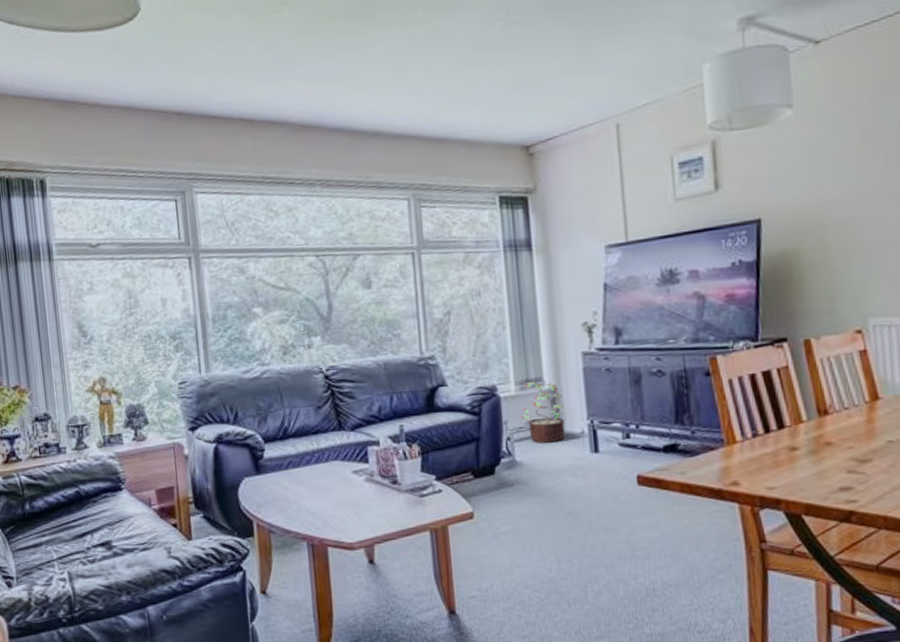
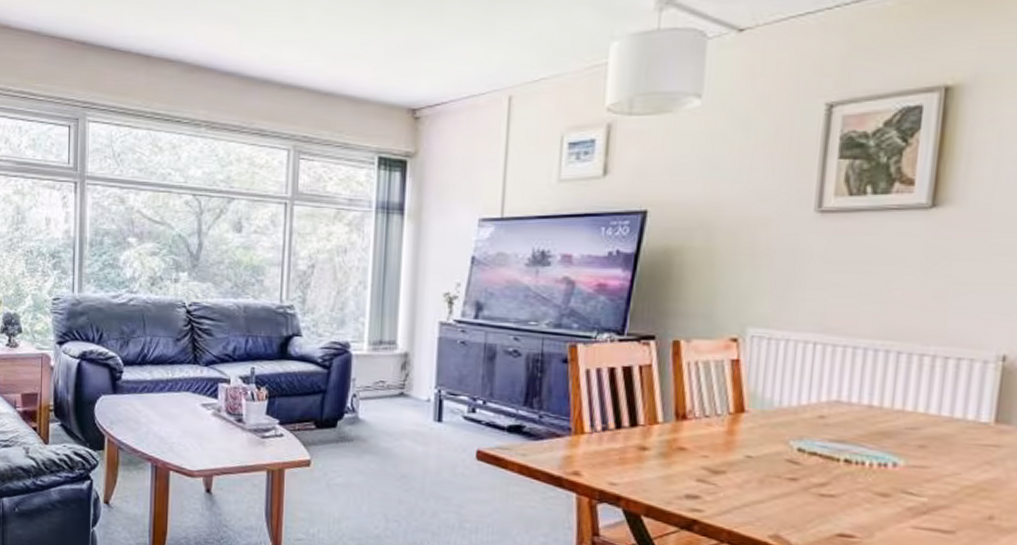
decorative plant: present [521,381,566,443] -> none [369,343,413,406]

